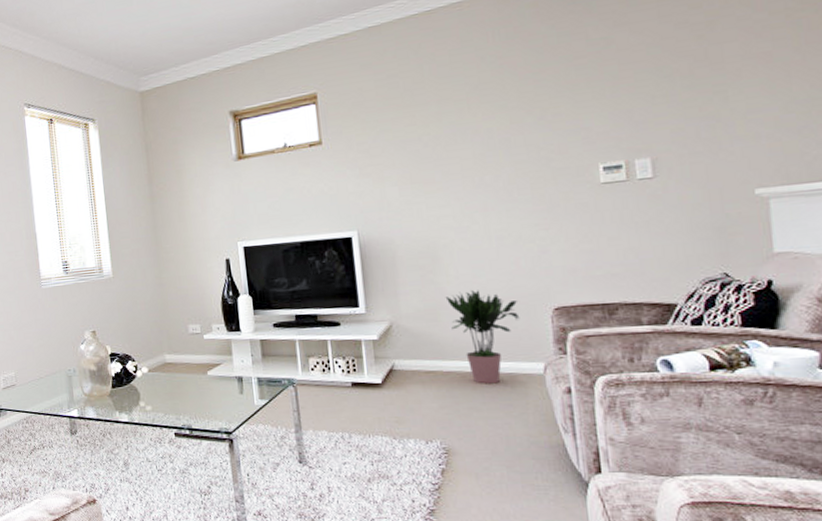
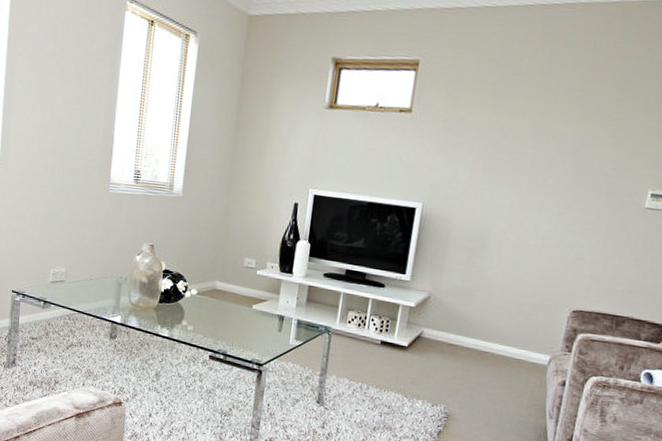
potted plant: present [445,290,520,384] -> none [481,279,543,366]

